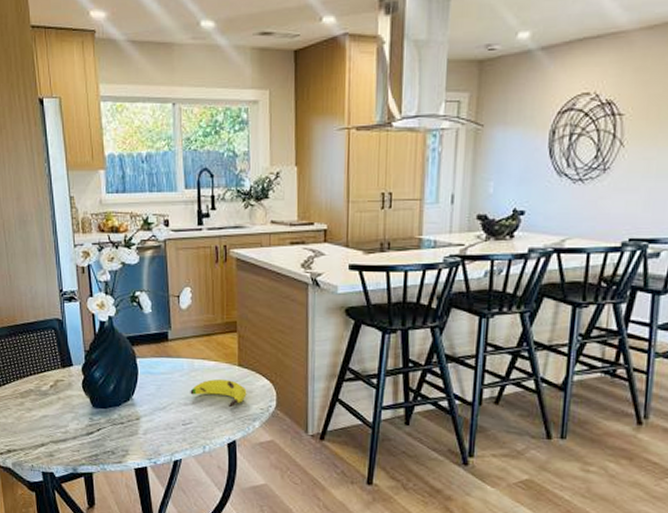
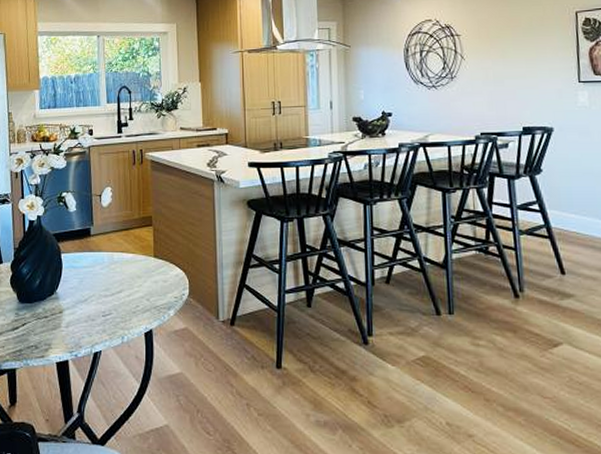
banana: present [190,379,247,408] -> none [110,271,162,298]

